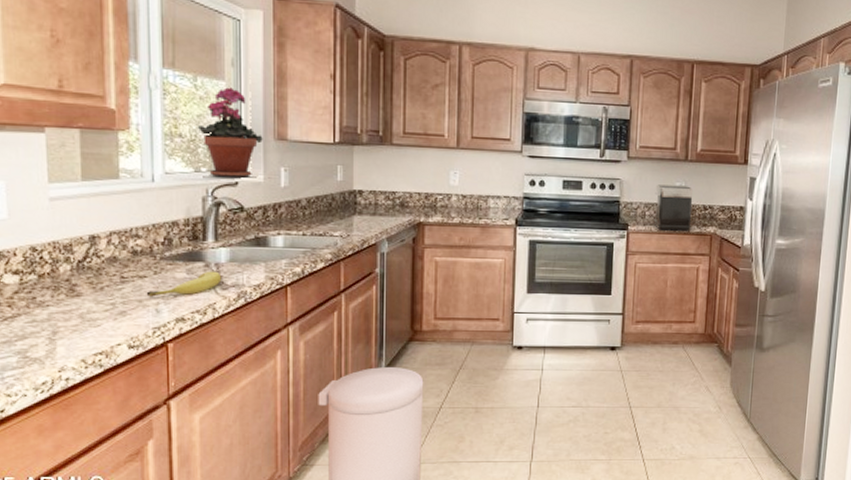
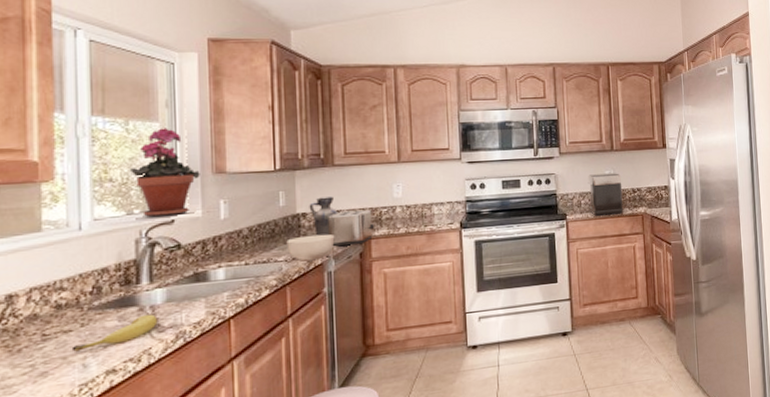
bowl: none [342,213,389,240] -> present [286,234,335,262]
ceramic jug: none [365,176,394,217] -> present [309,196,339,236]
toaster: none [383,193,430,230] -> present [328,209,375,247]

